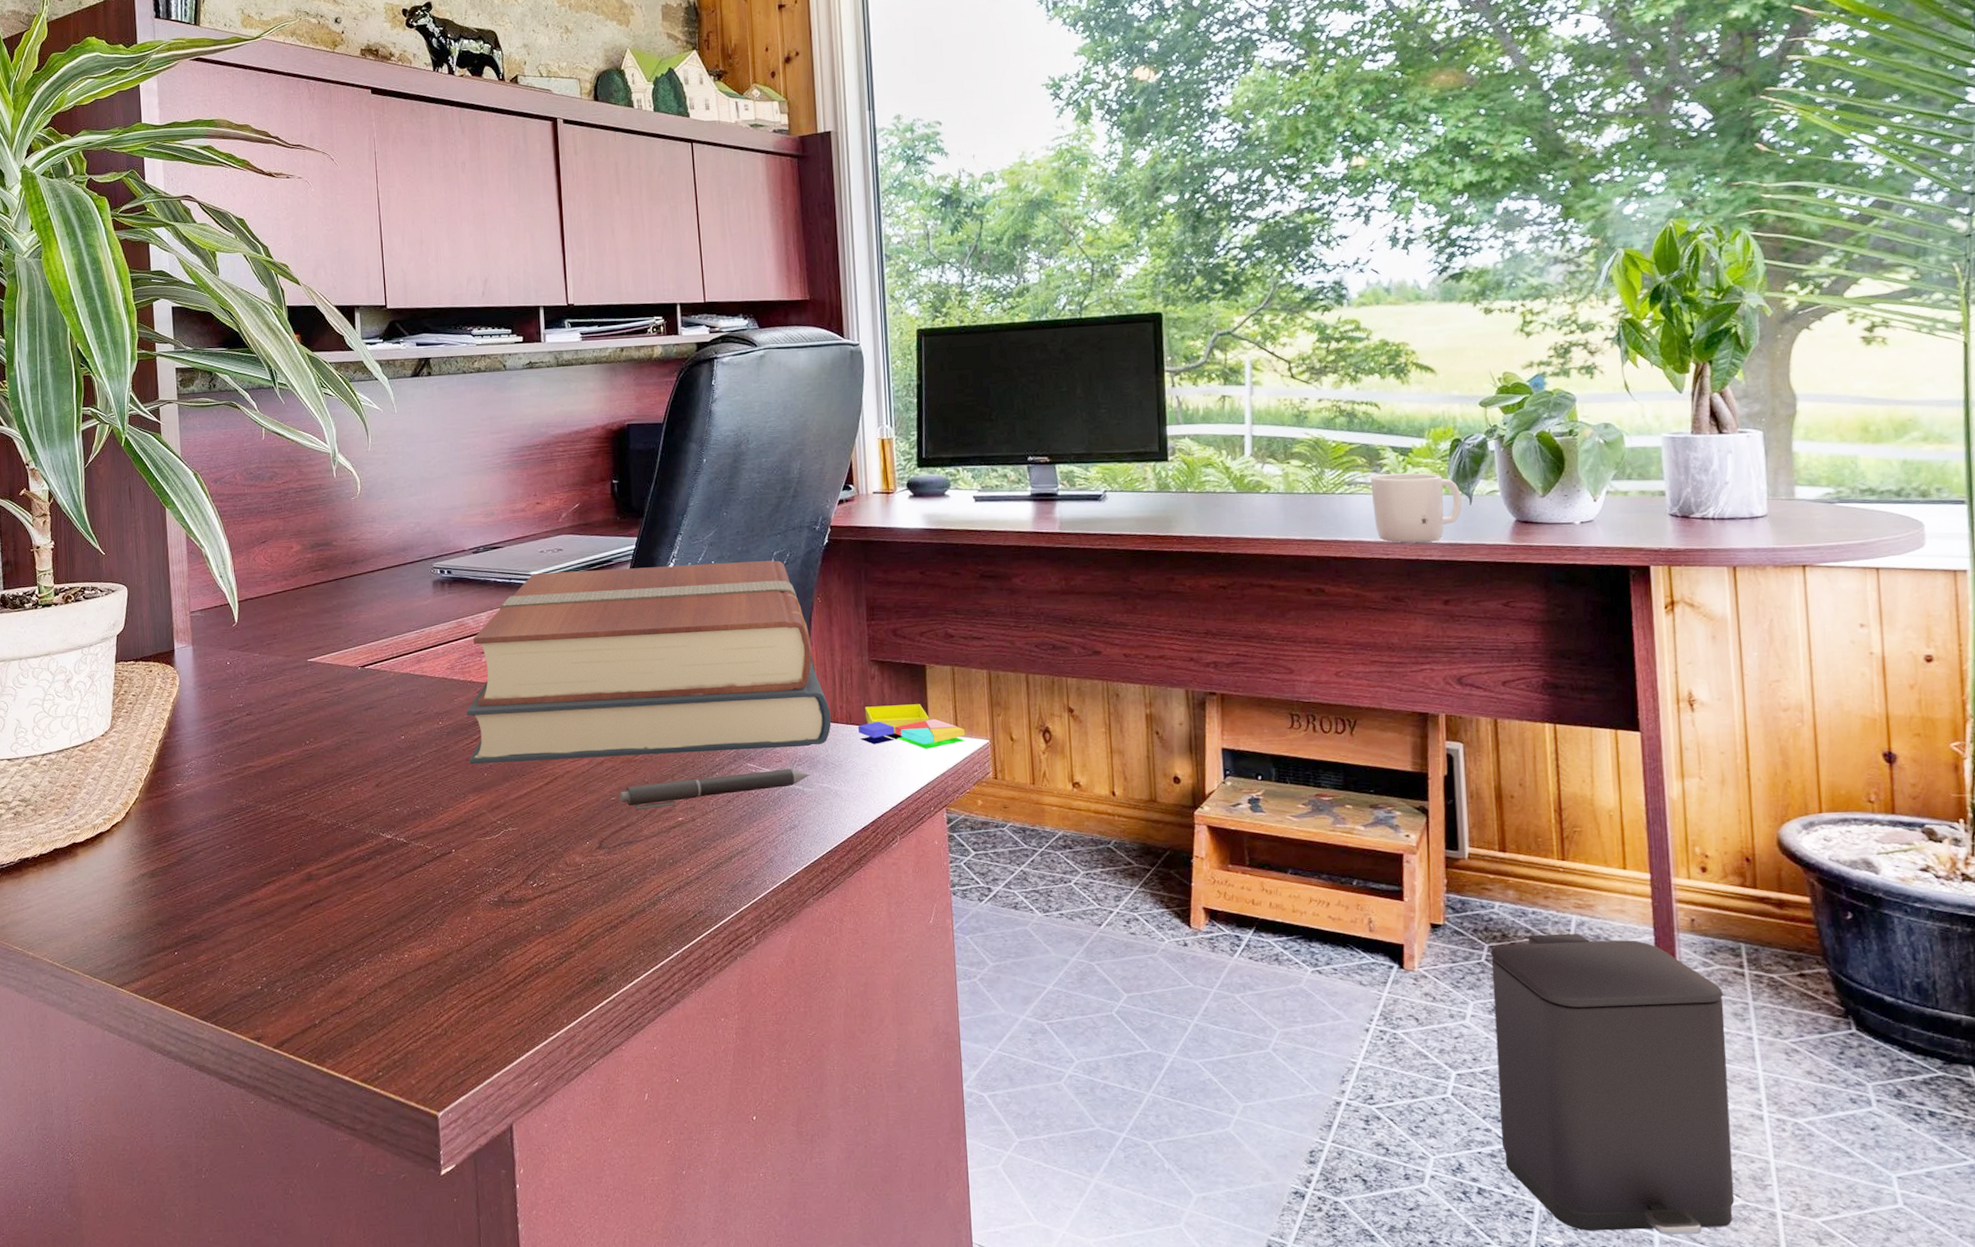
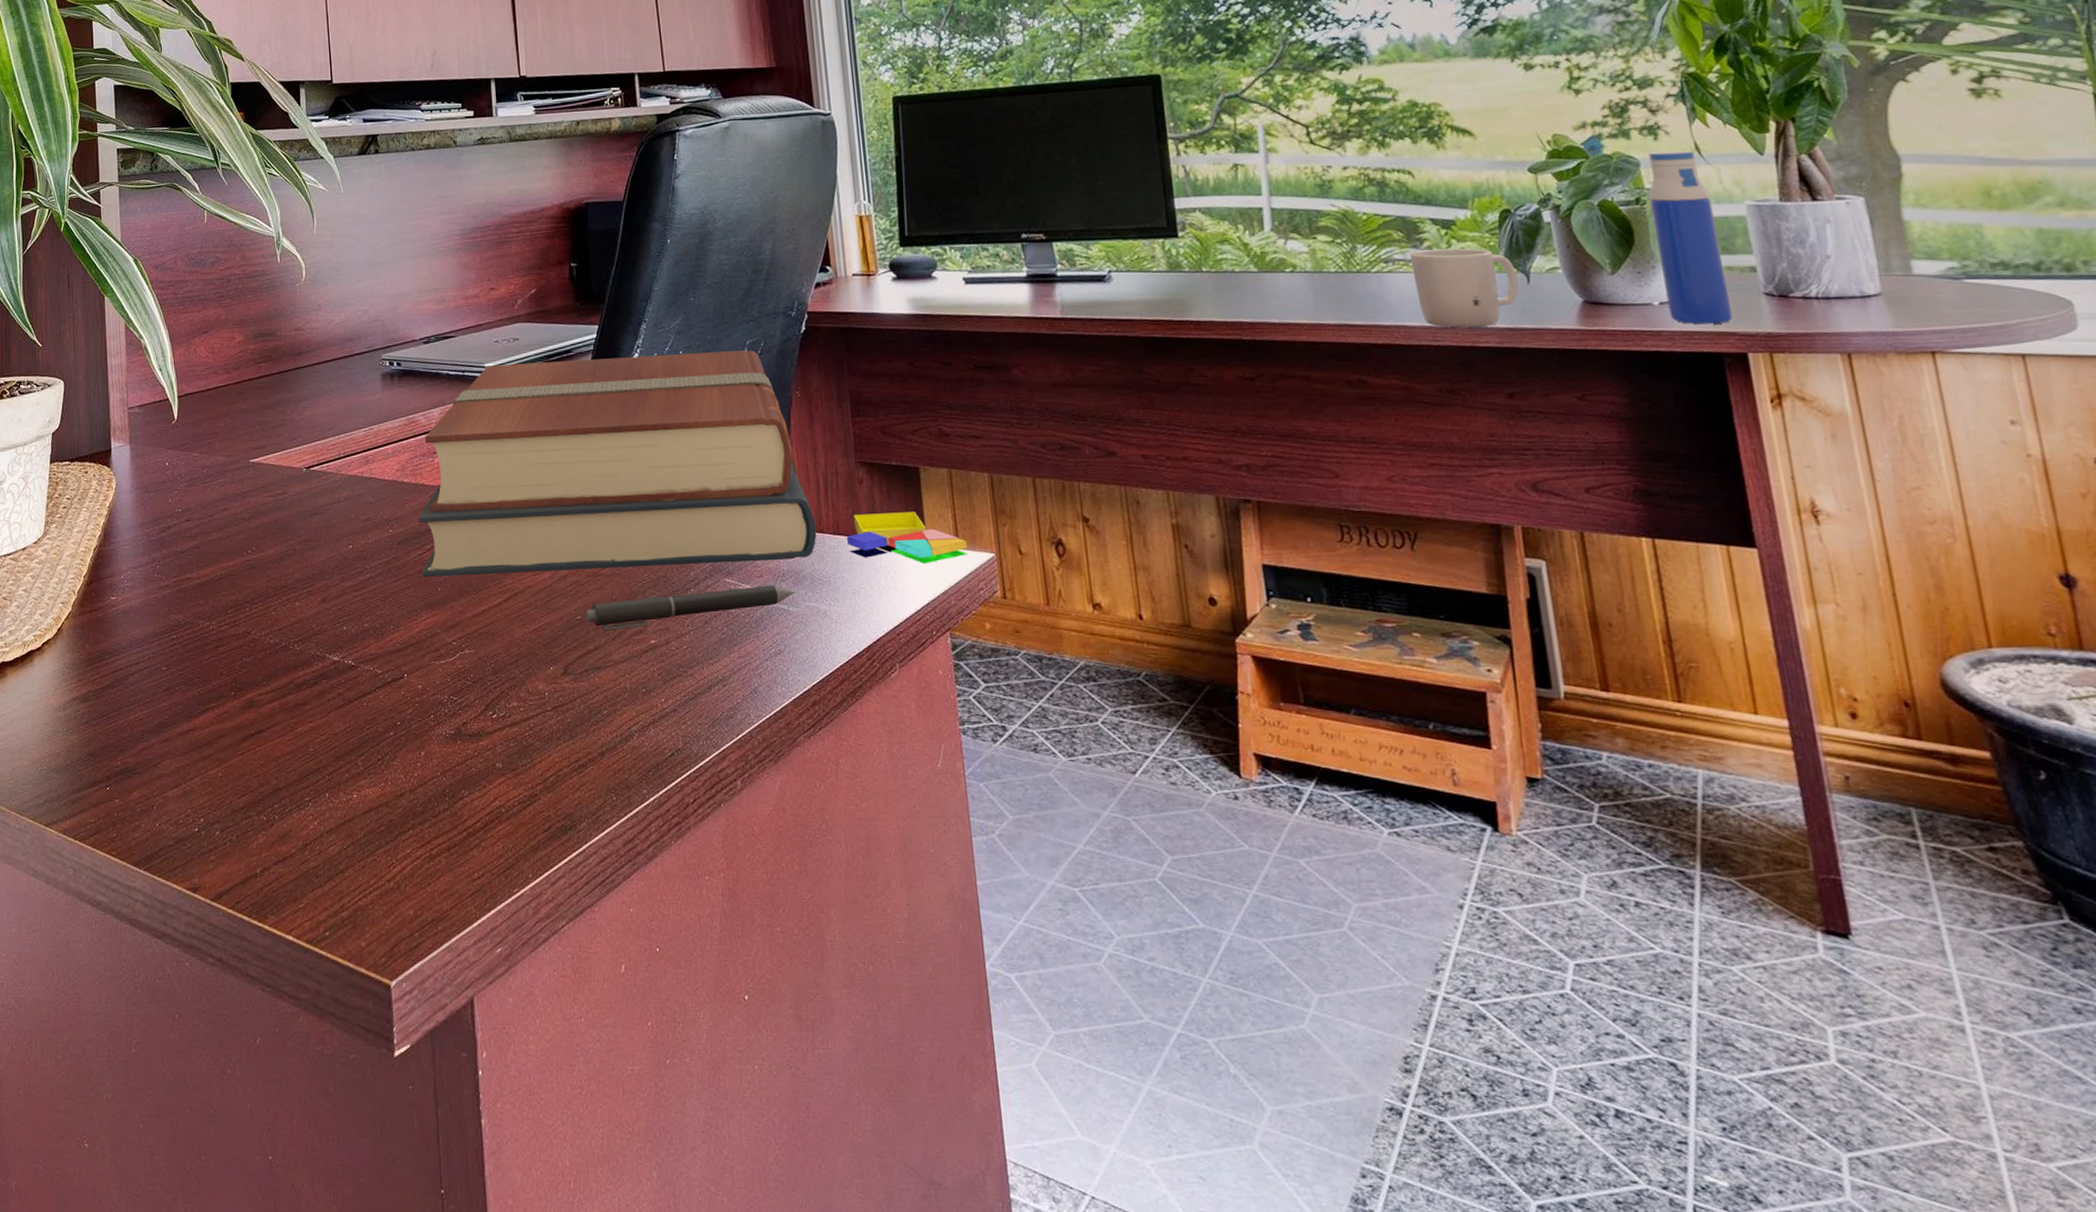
pedal bin: present [1491,933,1735,1235] -> none [1602,791,1941,1178]
water bottle: none [1580,388,1641,541] -> present [1648,150,1733,325]

